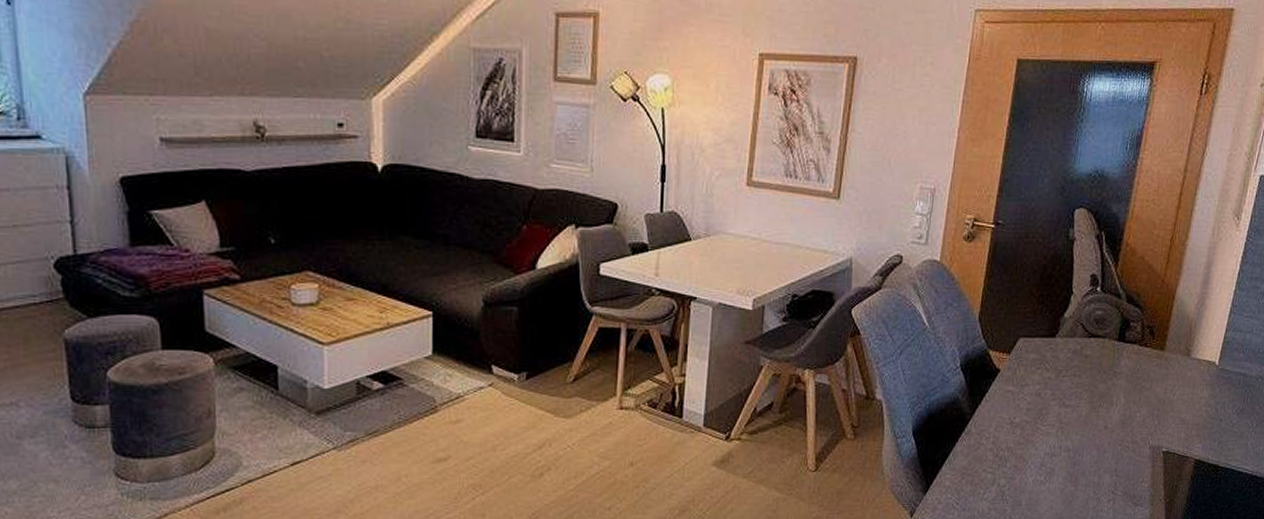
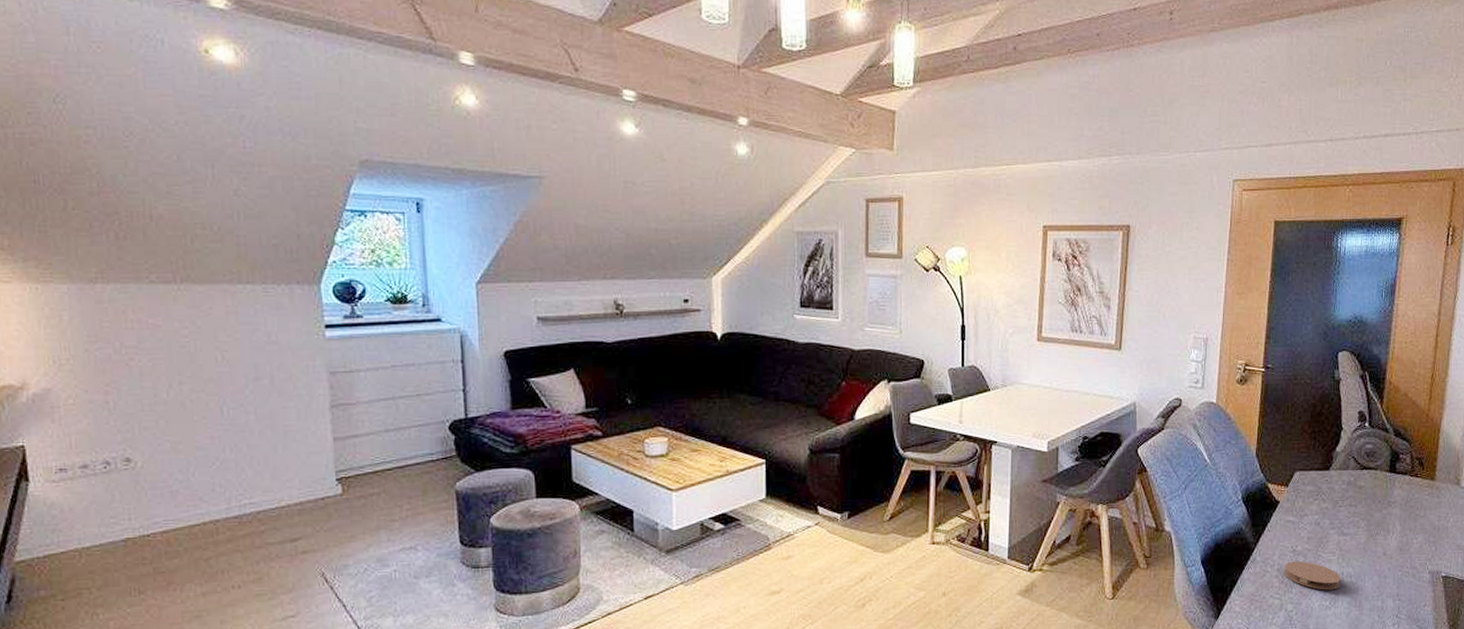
coaster: none [999,434,1059,465] -> present [1283,561,1341,590]

